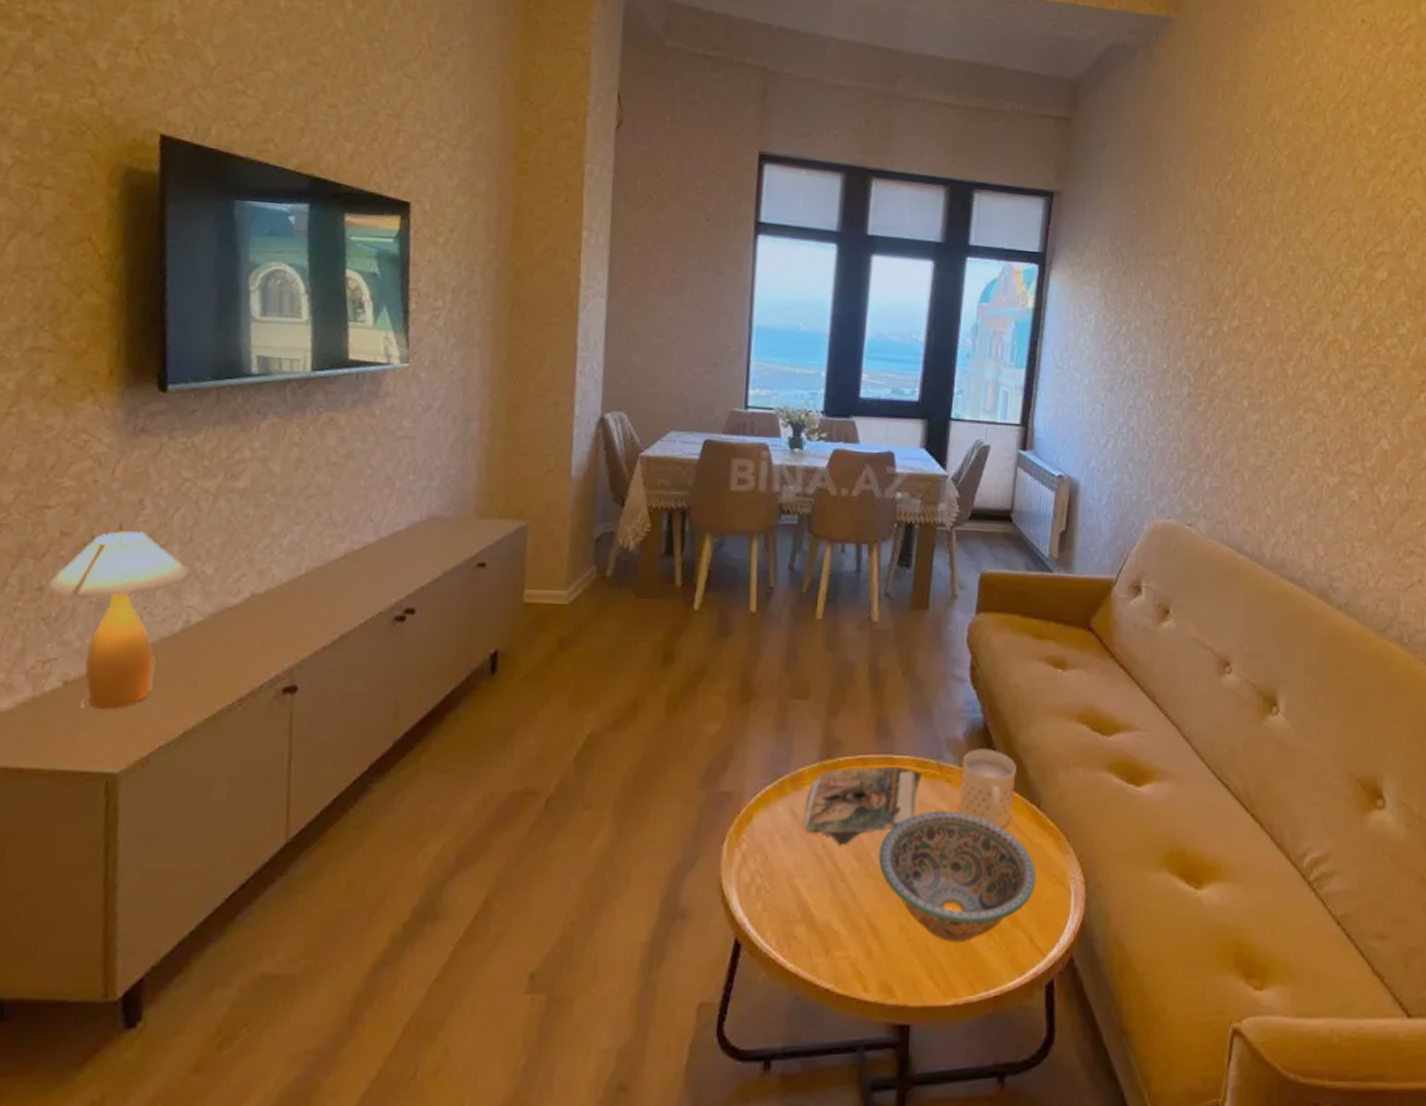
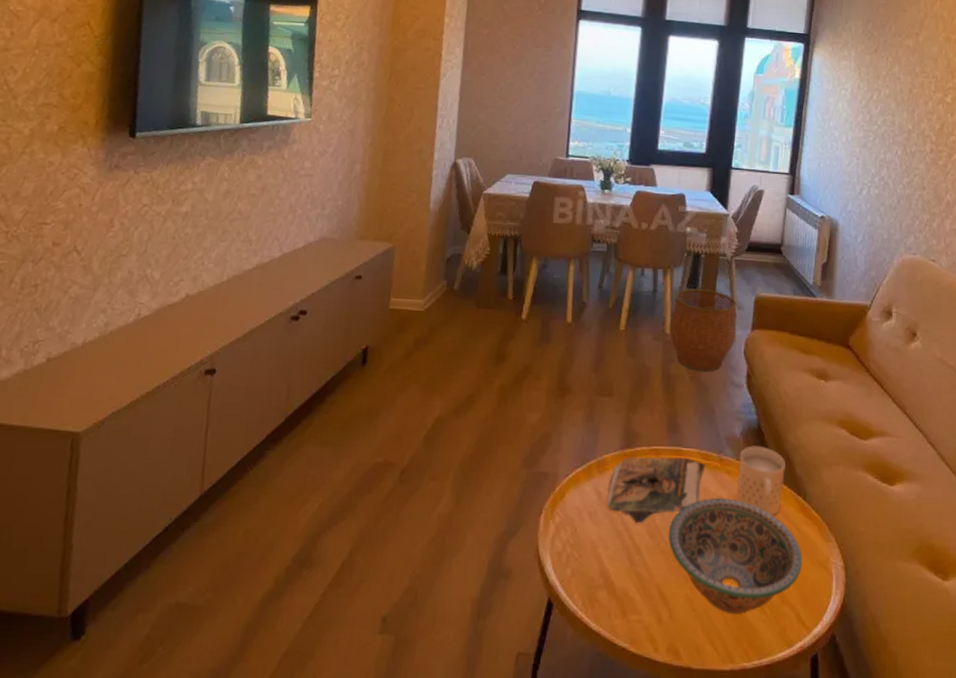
table lamp: present [44,521,191,711] -> none [38,235,144,382]
basket: none [876,562,959,665] -> present [669,285,737,372]

